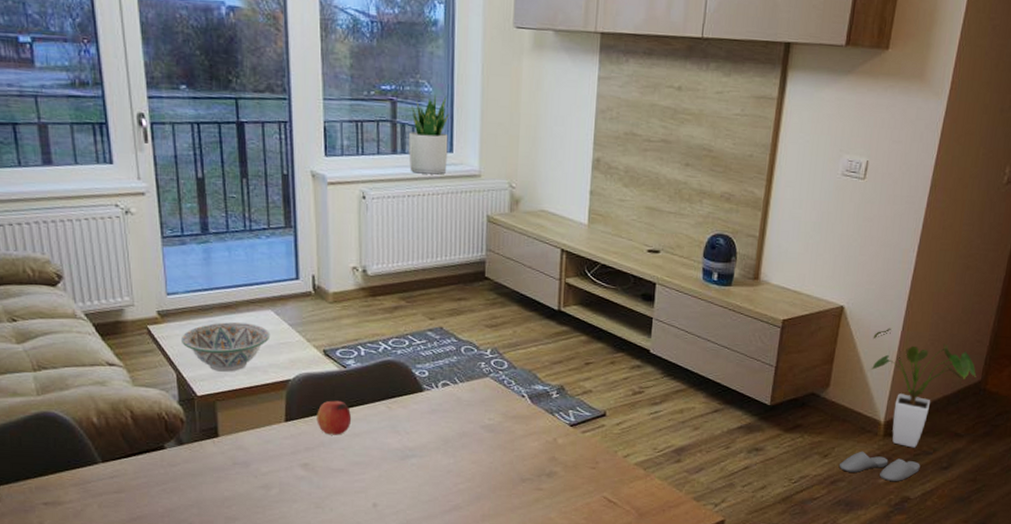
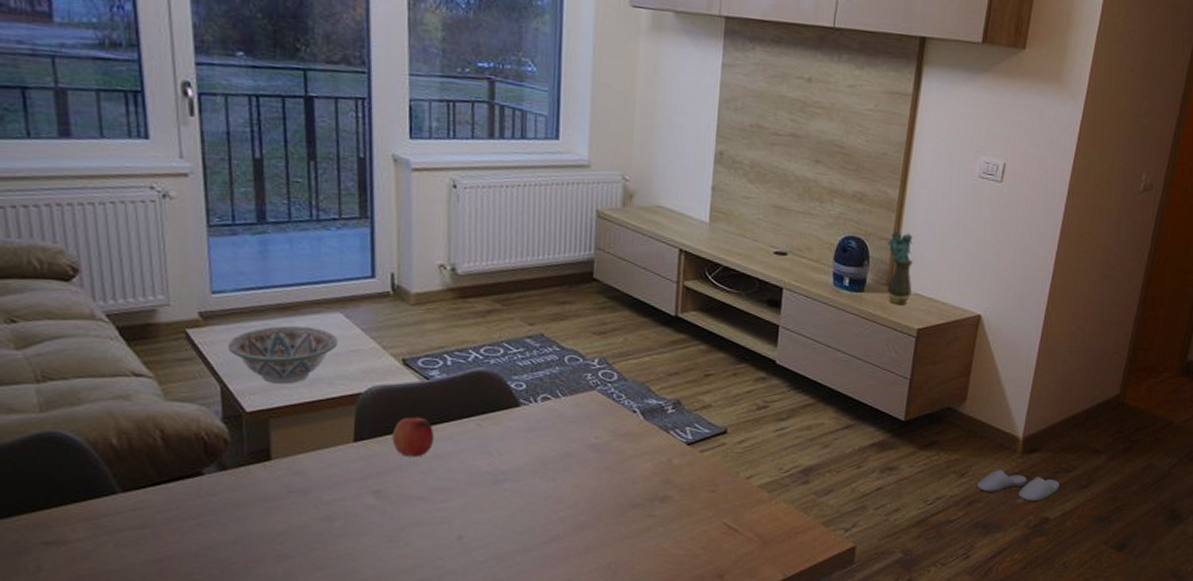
planter: present [408,95,449,175] -> none [508,75,556,164]
vase: none [753,226,778,298] -> present [887,229,913,305]
house plant: present [870,328,977,448] -> none [1008,338,1115,466]

